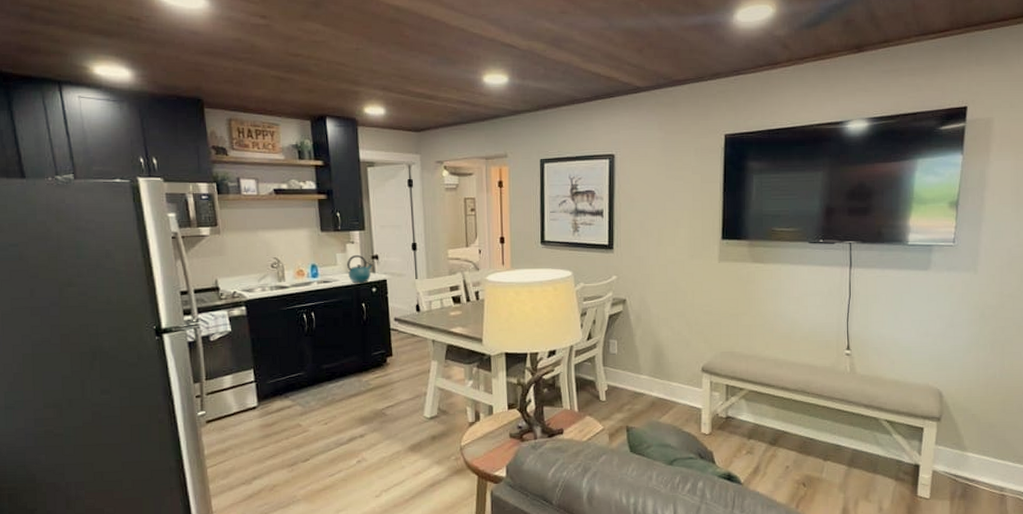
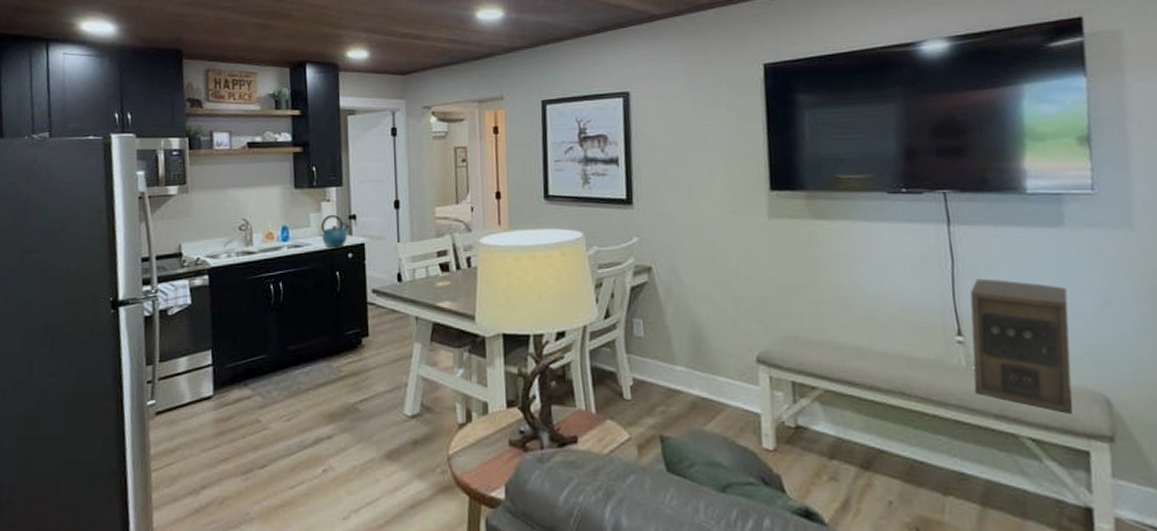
speaker: none [853,308,925,403] -> present [970,278,1073,414]

